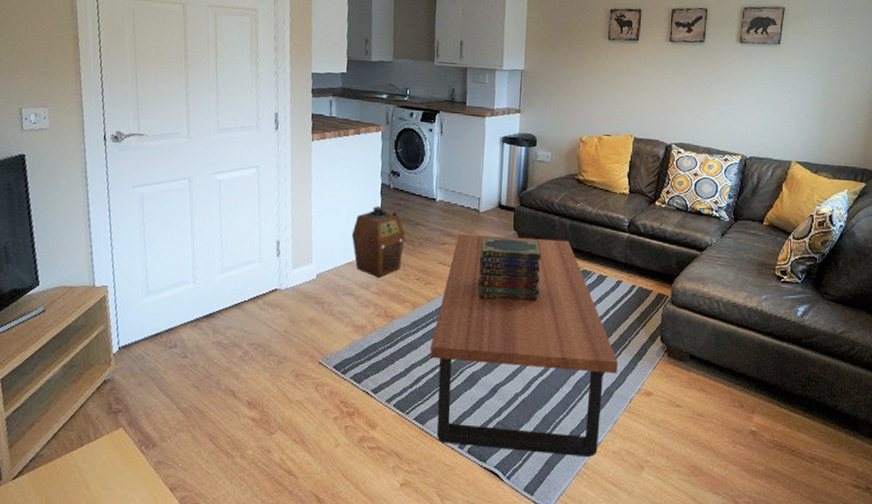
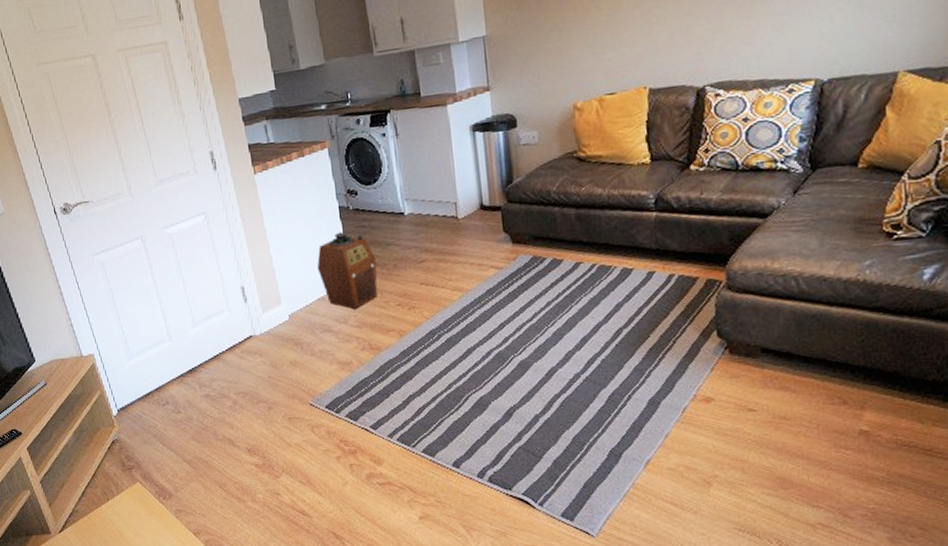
coffee table: present [430,233,618,457] -> none [426,233,662,477]
book stack: present [477,237,542,302] -> none [466,240,548,317]

